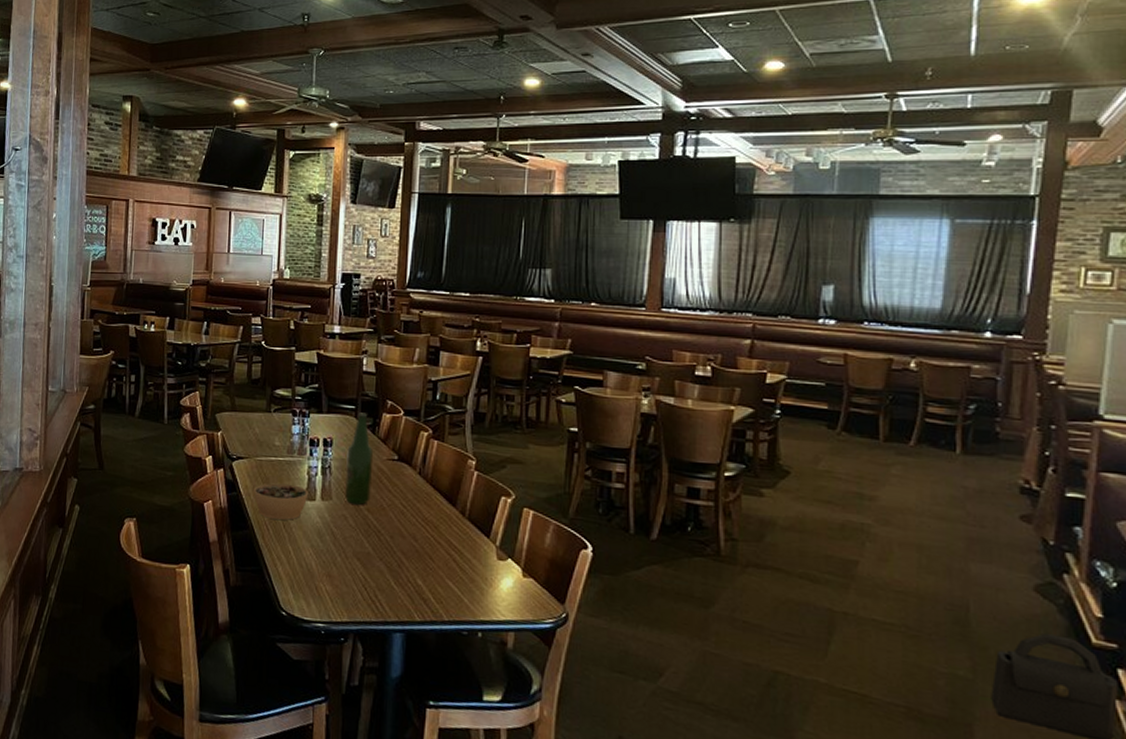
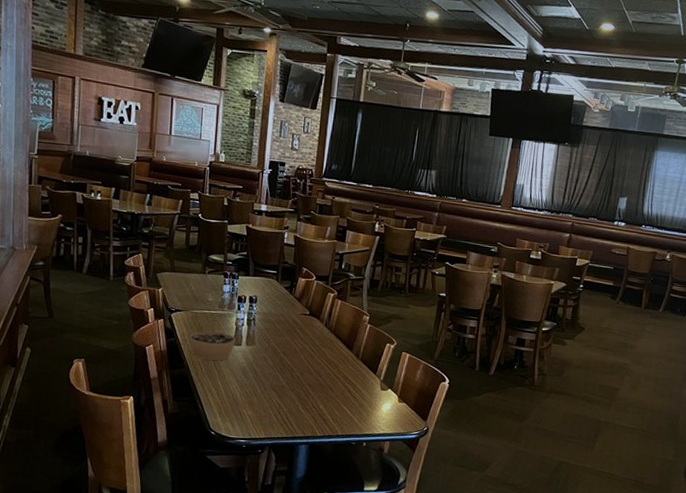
beer bottle: present [345,412,373,505] -> none [266,276,289,349]

